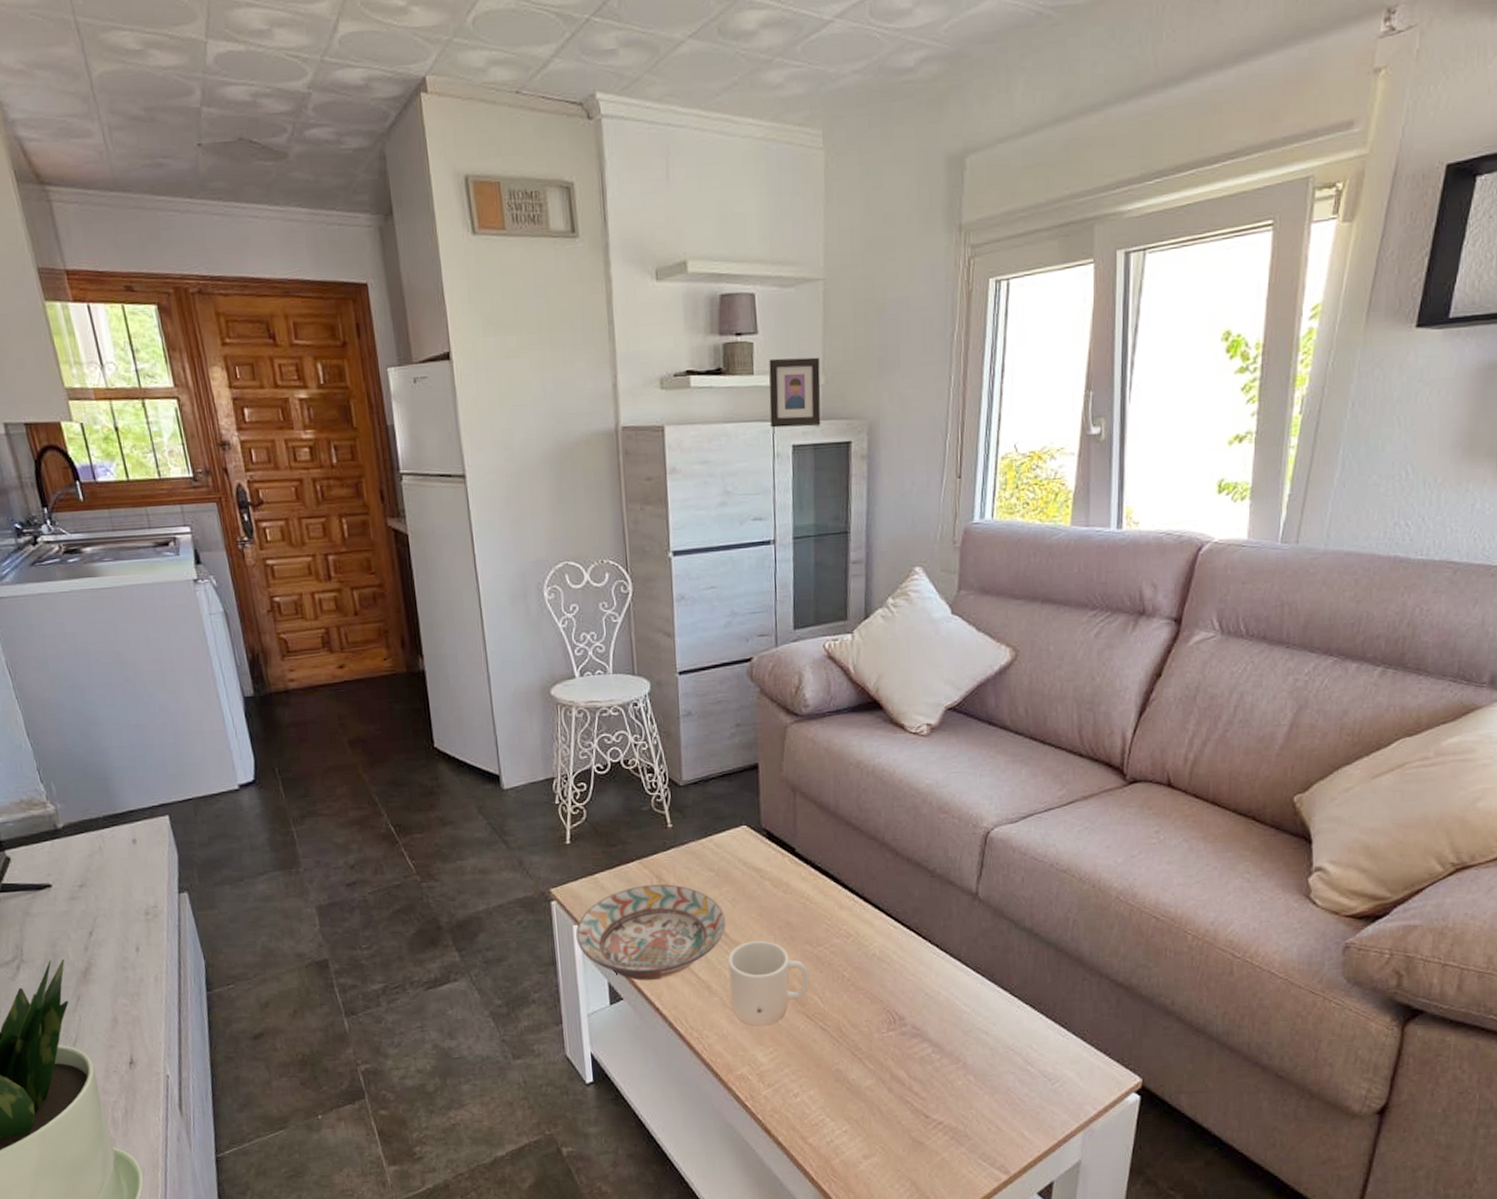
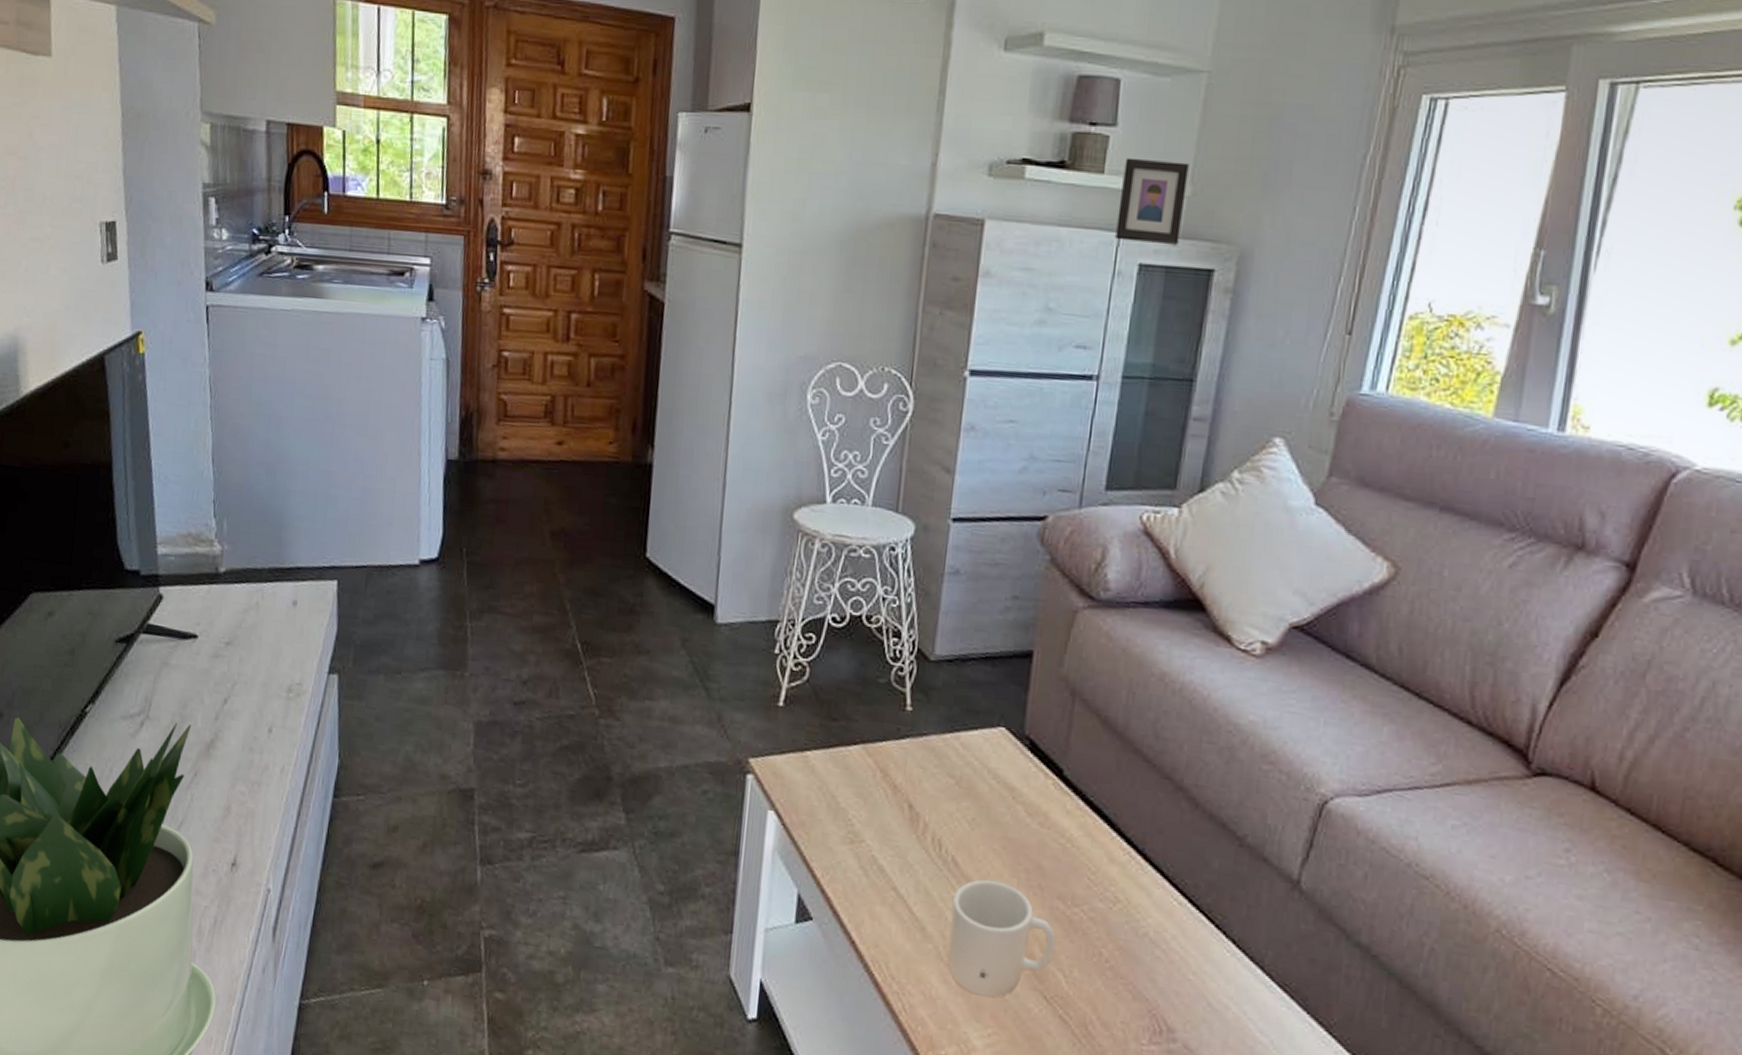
decorative bowl: present [575,884,726,981] -> none [768,777,960,905]

